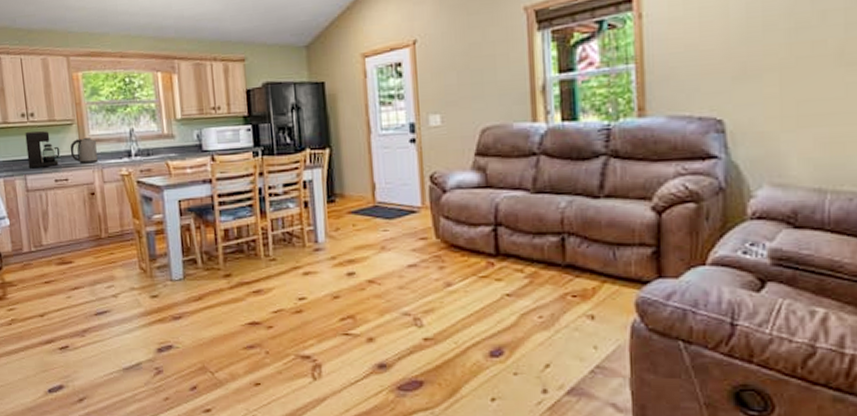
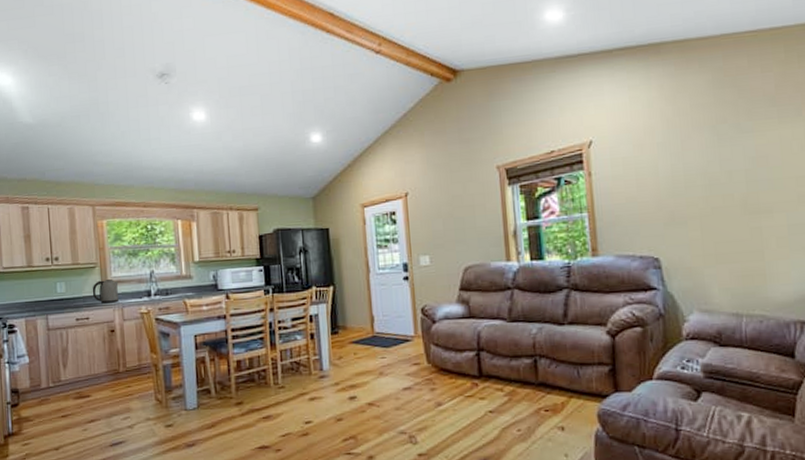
coffee maker: present [25,130,60,169] -> none [48,273,82,309]

